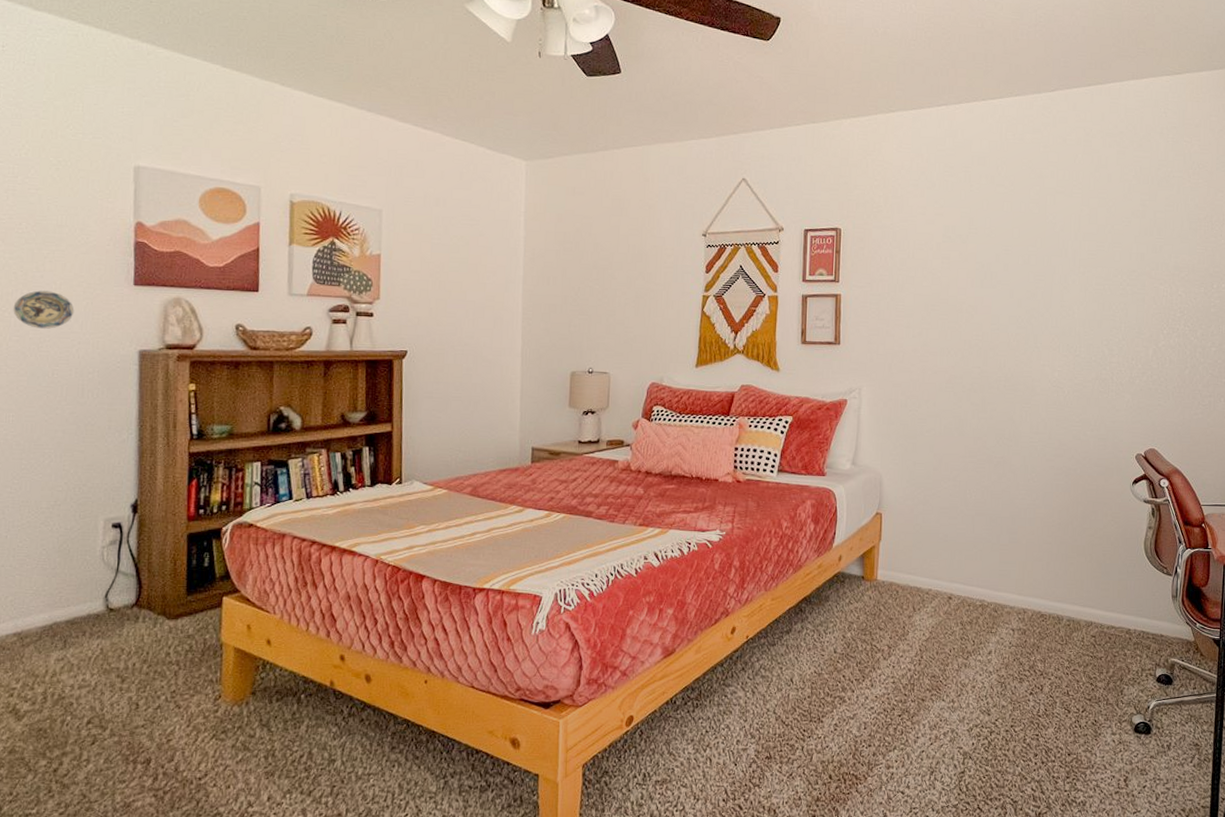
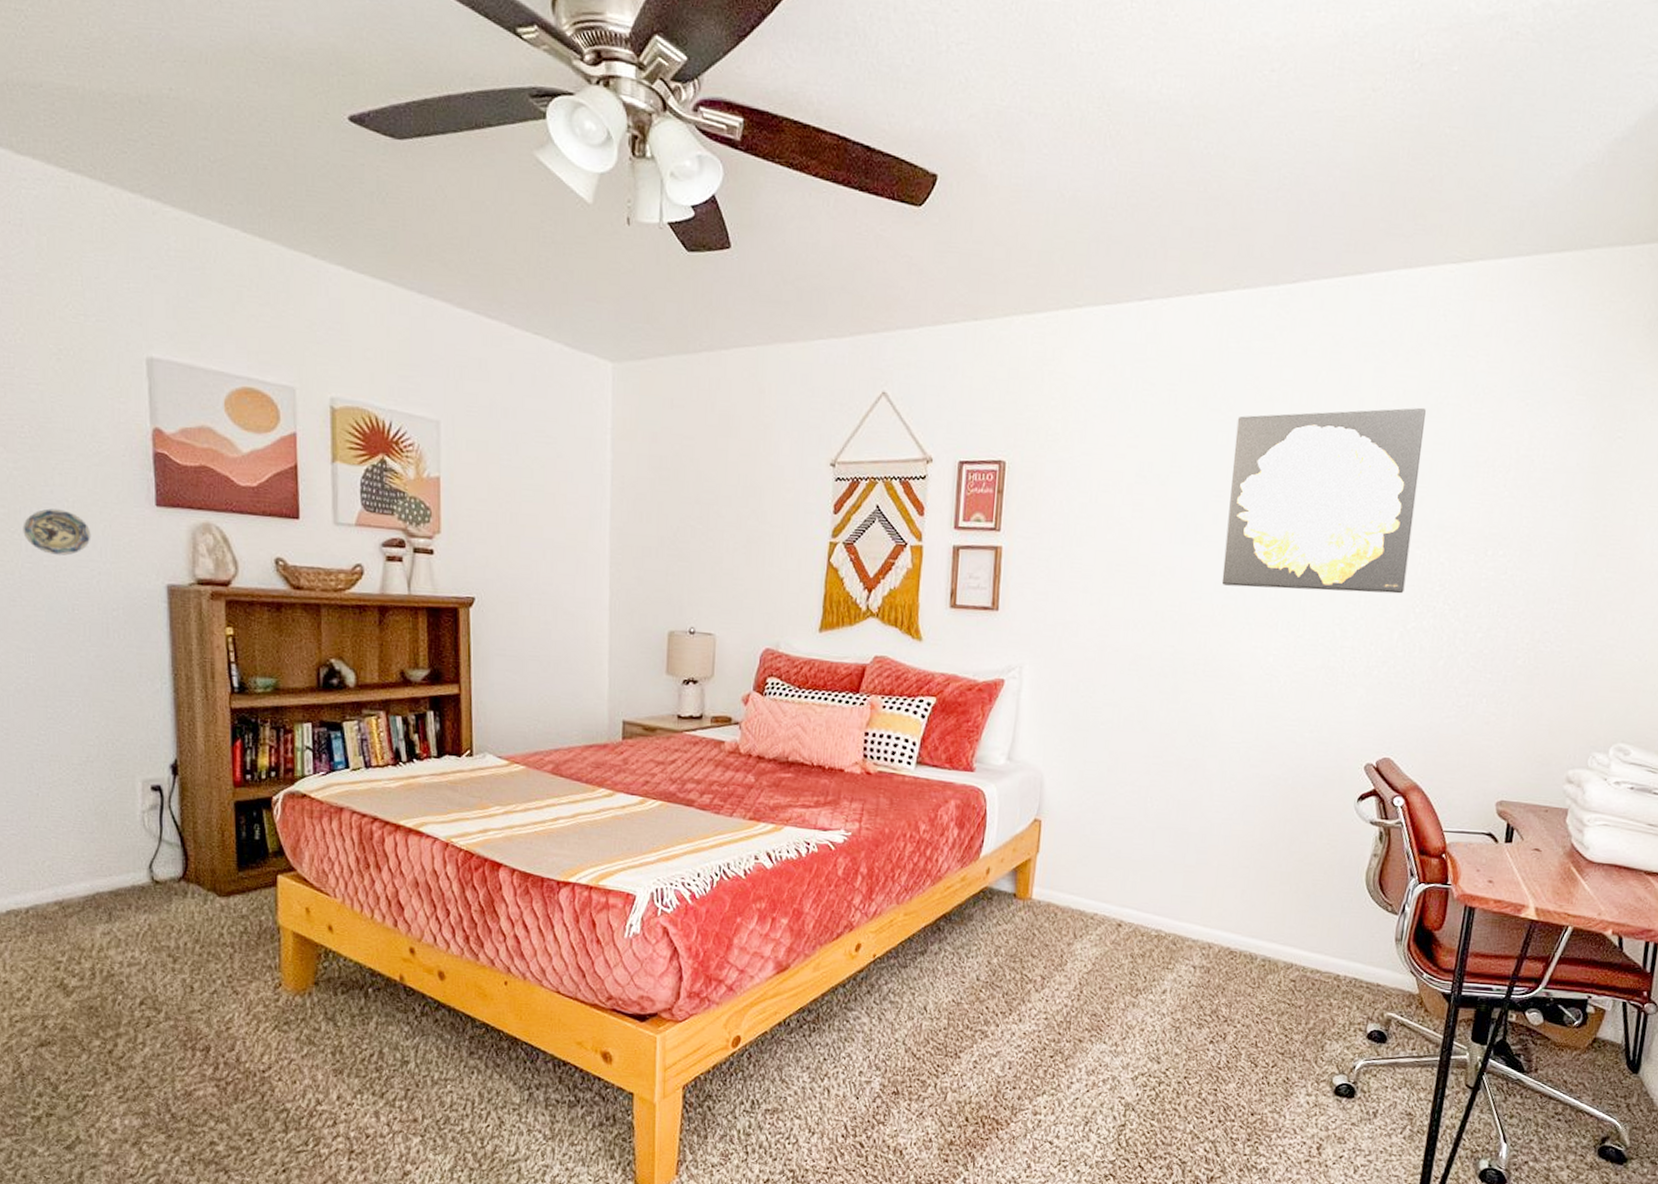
wall art: none [1014,179,1158,320] -> present [1221,407,1426,594]

